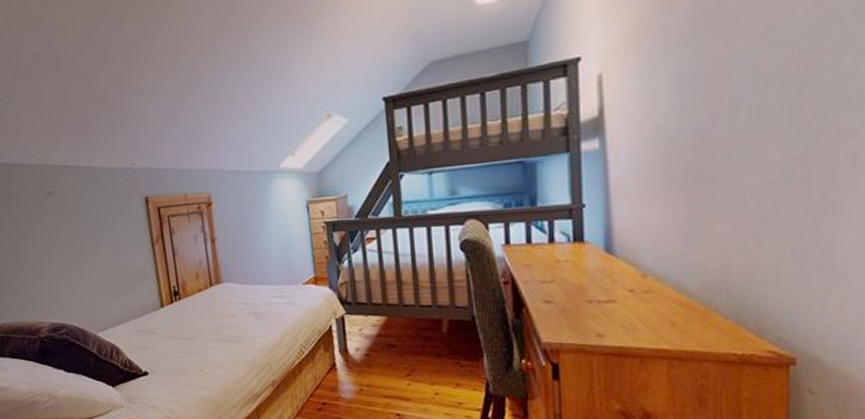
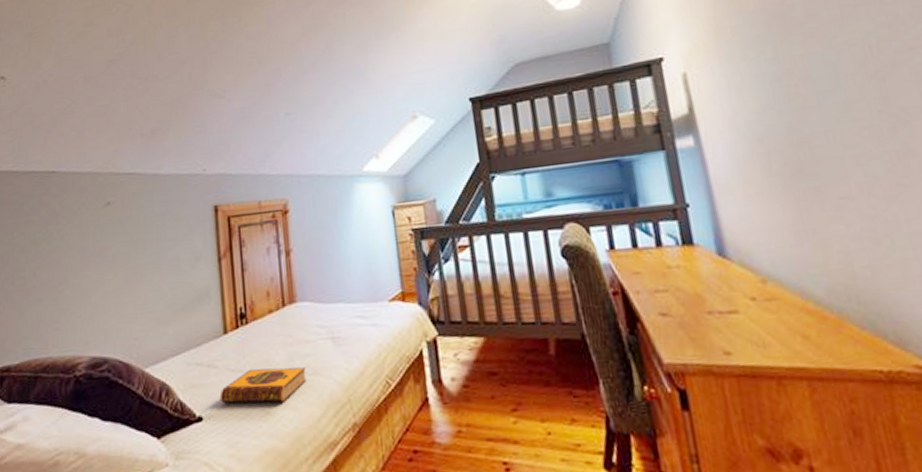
hardback book: none [161,336,233,363] -> present [219,367,307,404]

